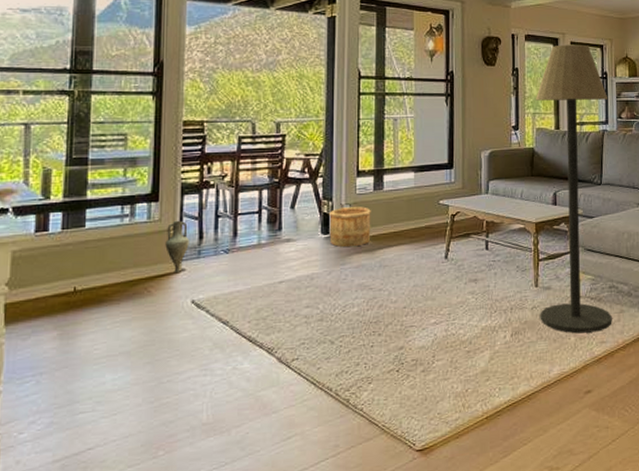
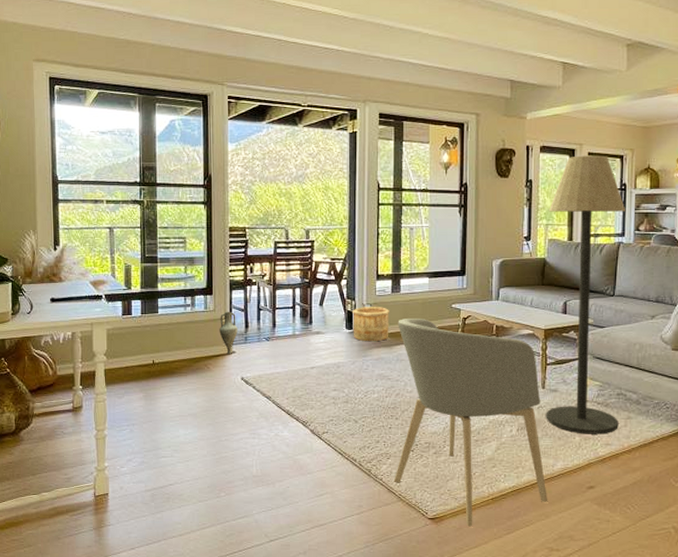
armchair: none [377,217,546,455] -> present [394,317,548,527]

